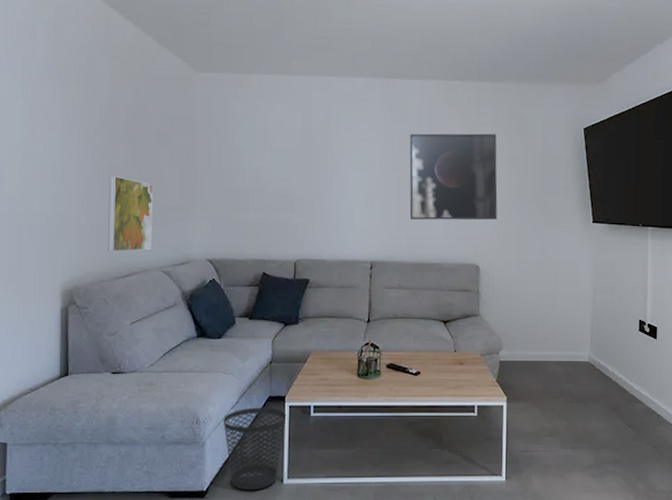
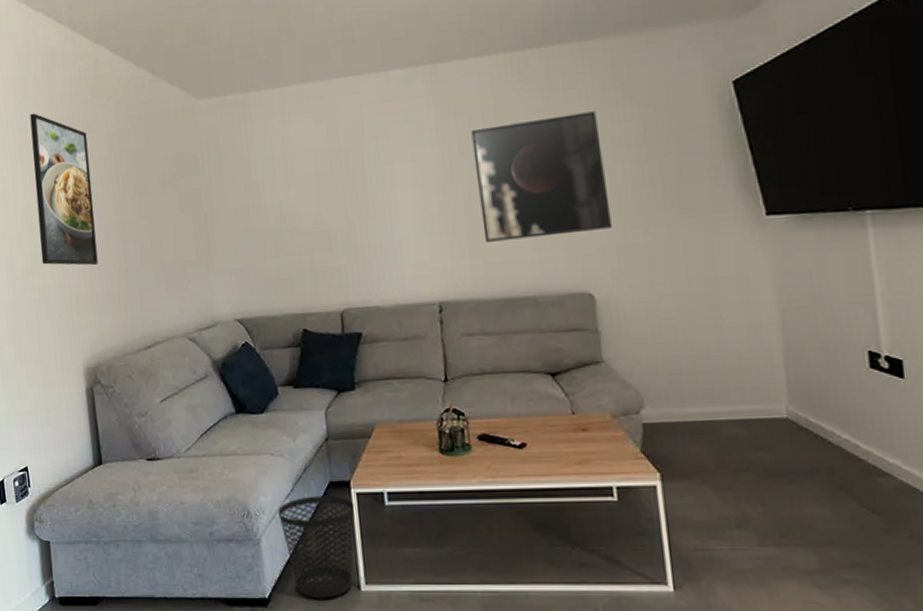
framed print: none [31,56,90,200] -> present [29,113,98,266]
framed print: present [108,176,153,252] -> none [118,233,173,322]

